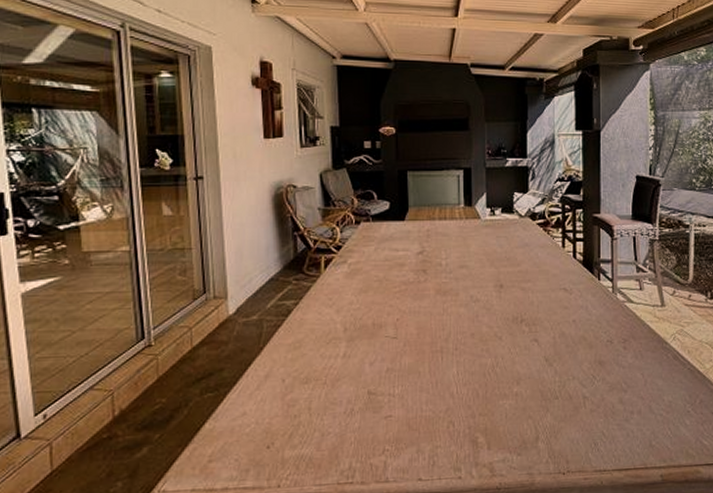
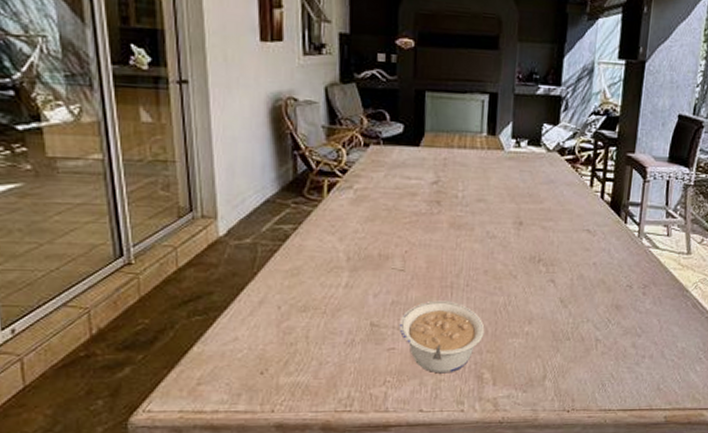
legume: none [395,365,476,440] -> present [399,300,485,374]

